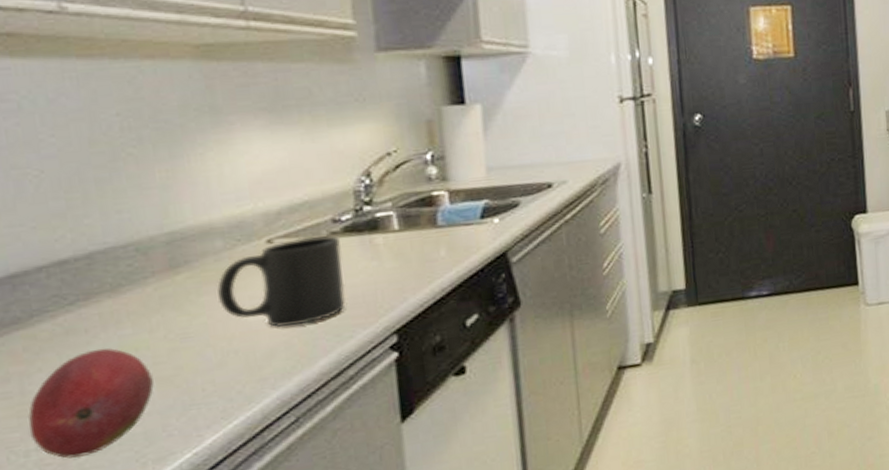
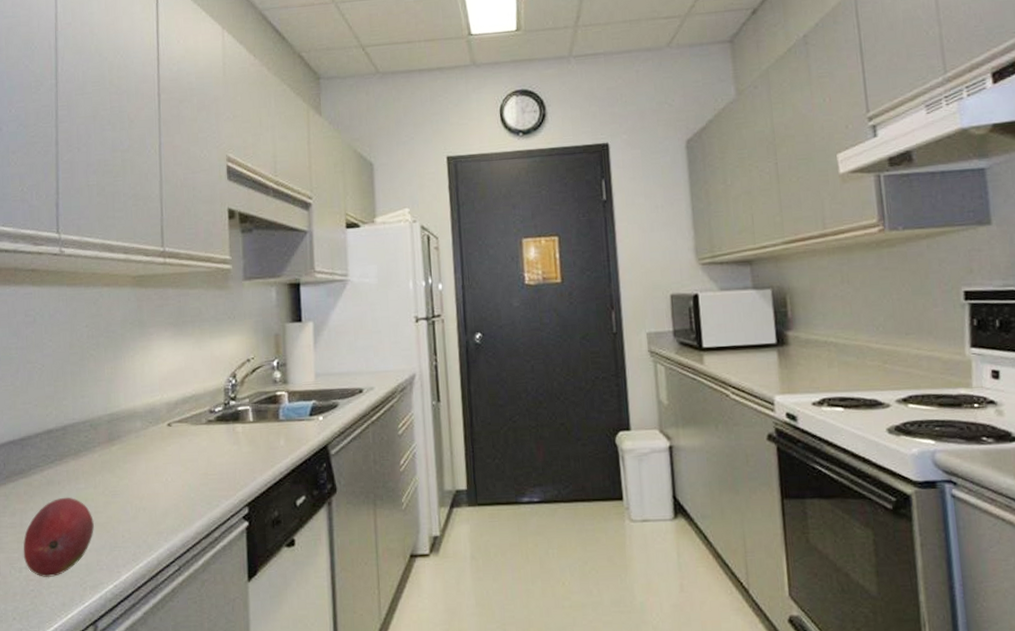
mug: present [217,235,346,328] -> none [136,422,215,493]

